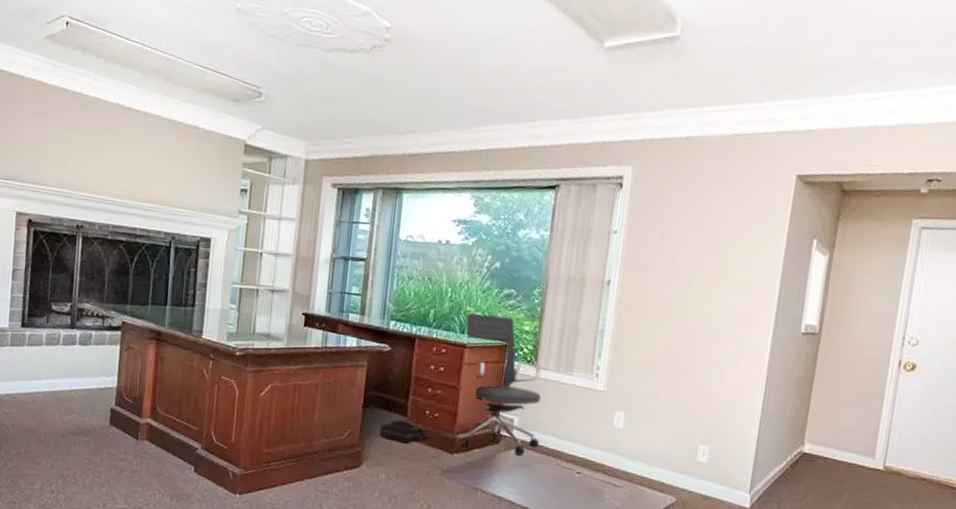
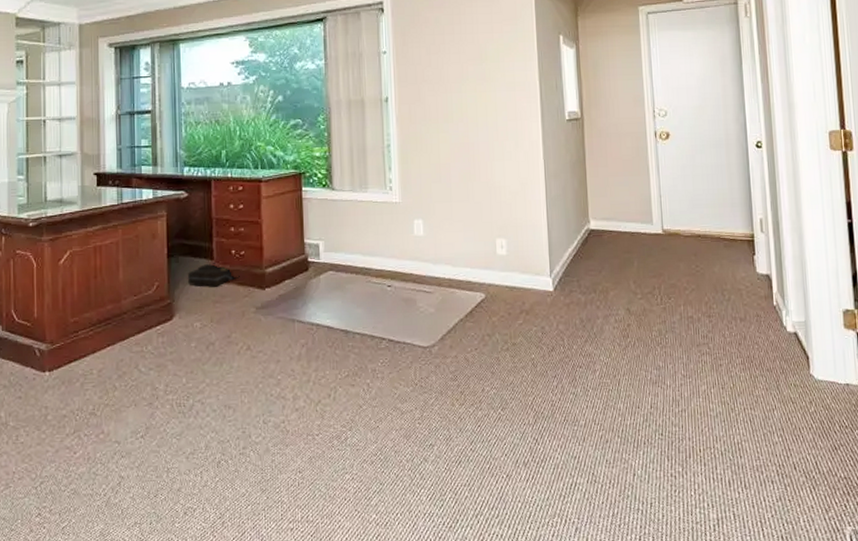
office chair: present [461,313,541,456] -> none [258,147,346,282]

